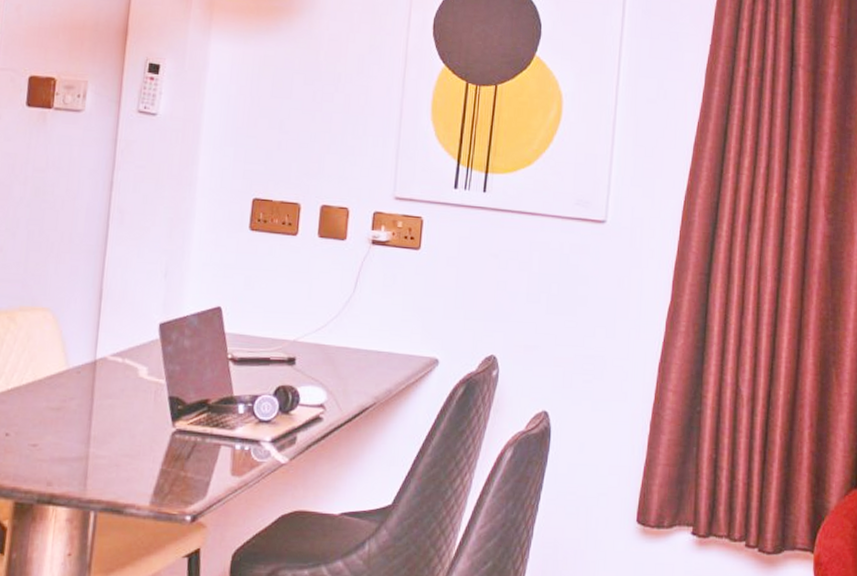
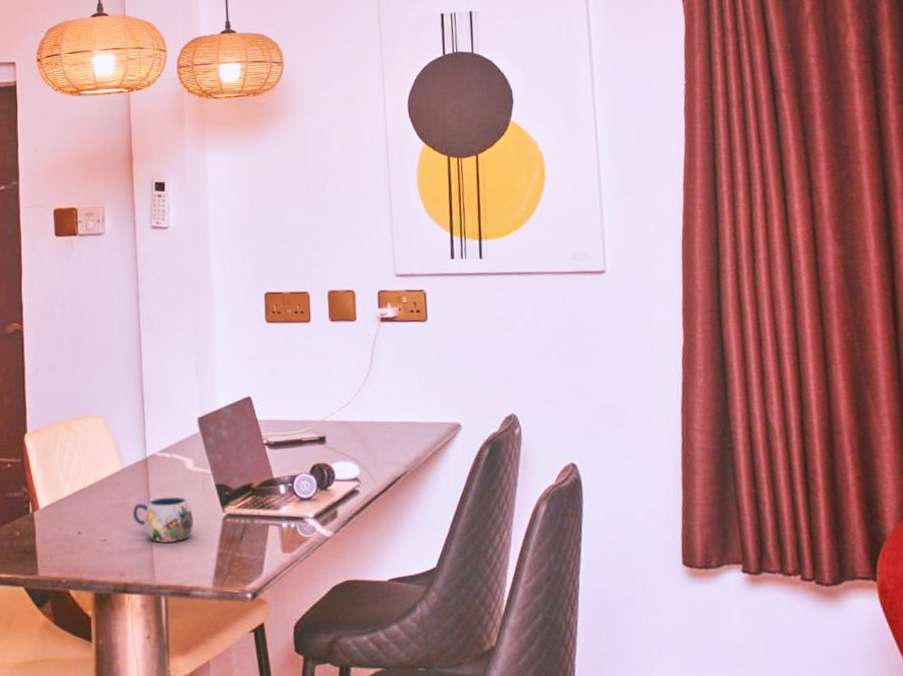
mug: none [71,405,139,454] -> present [133,497,193,543]

